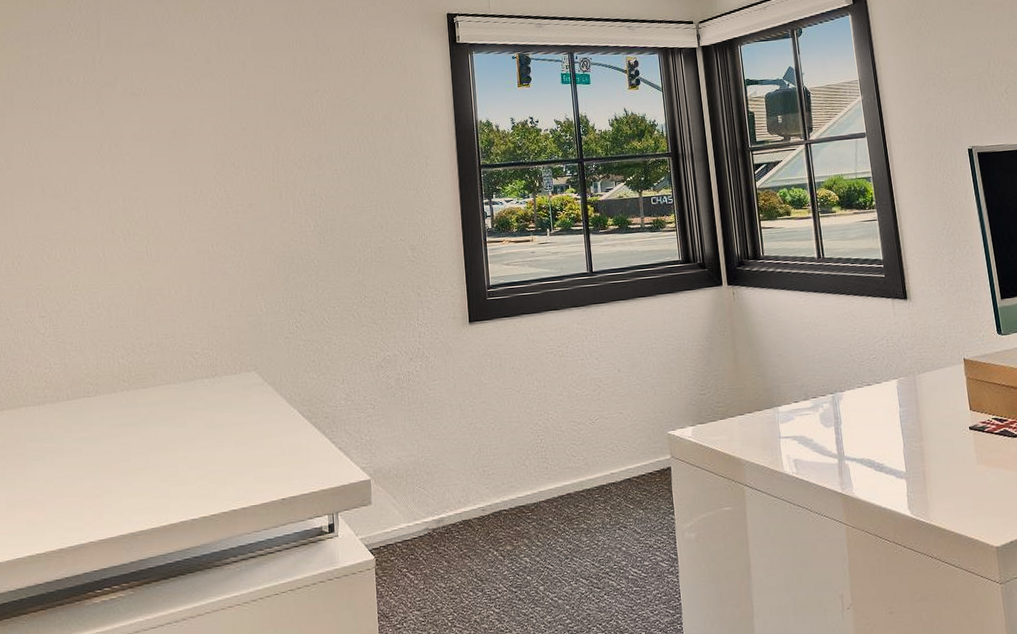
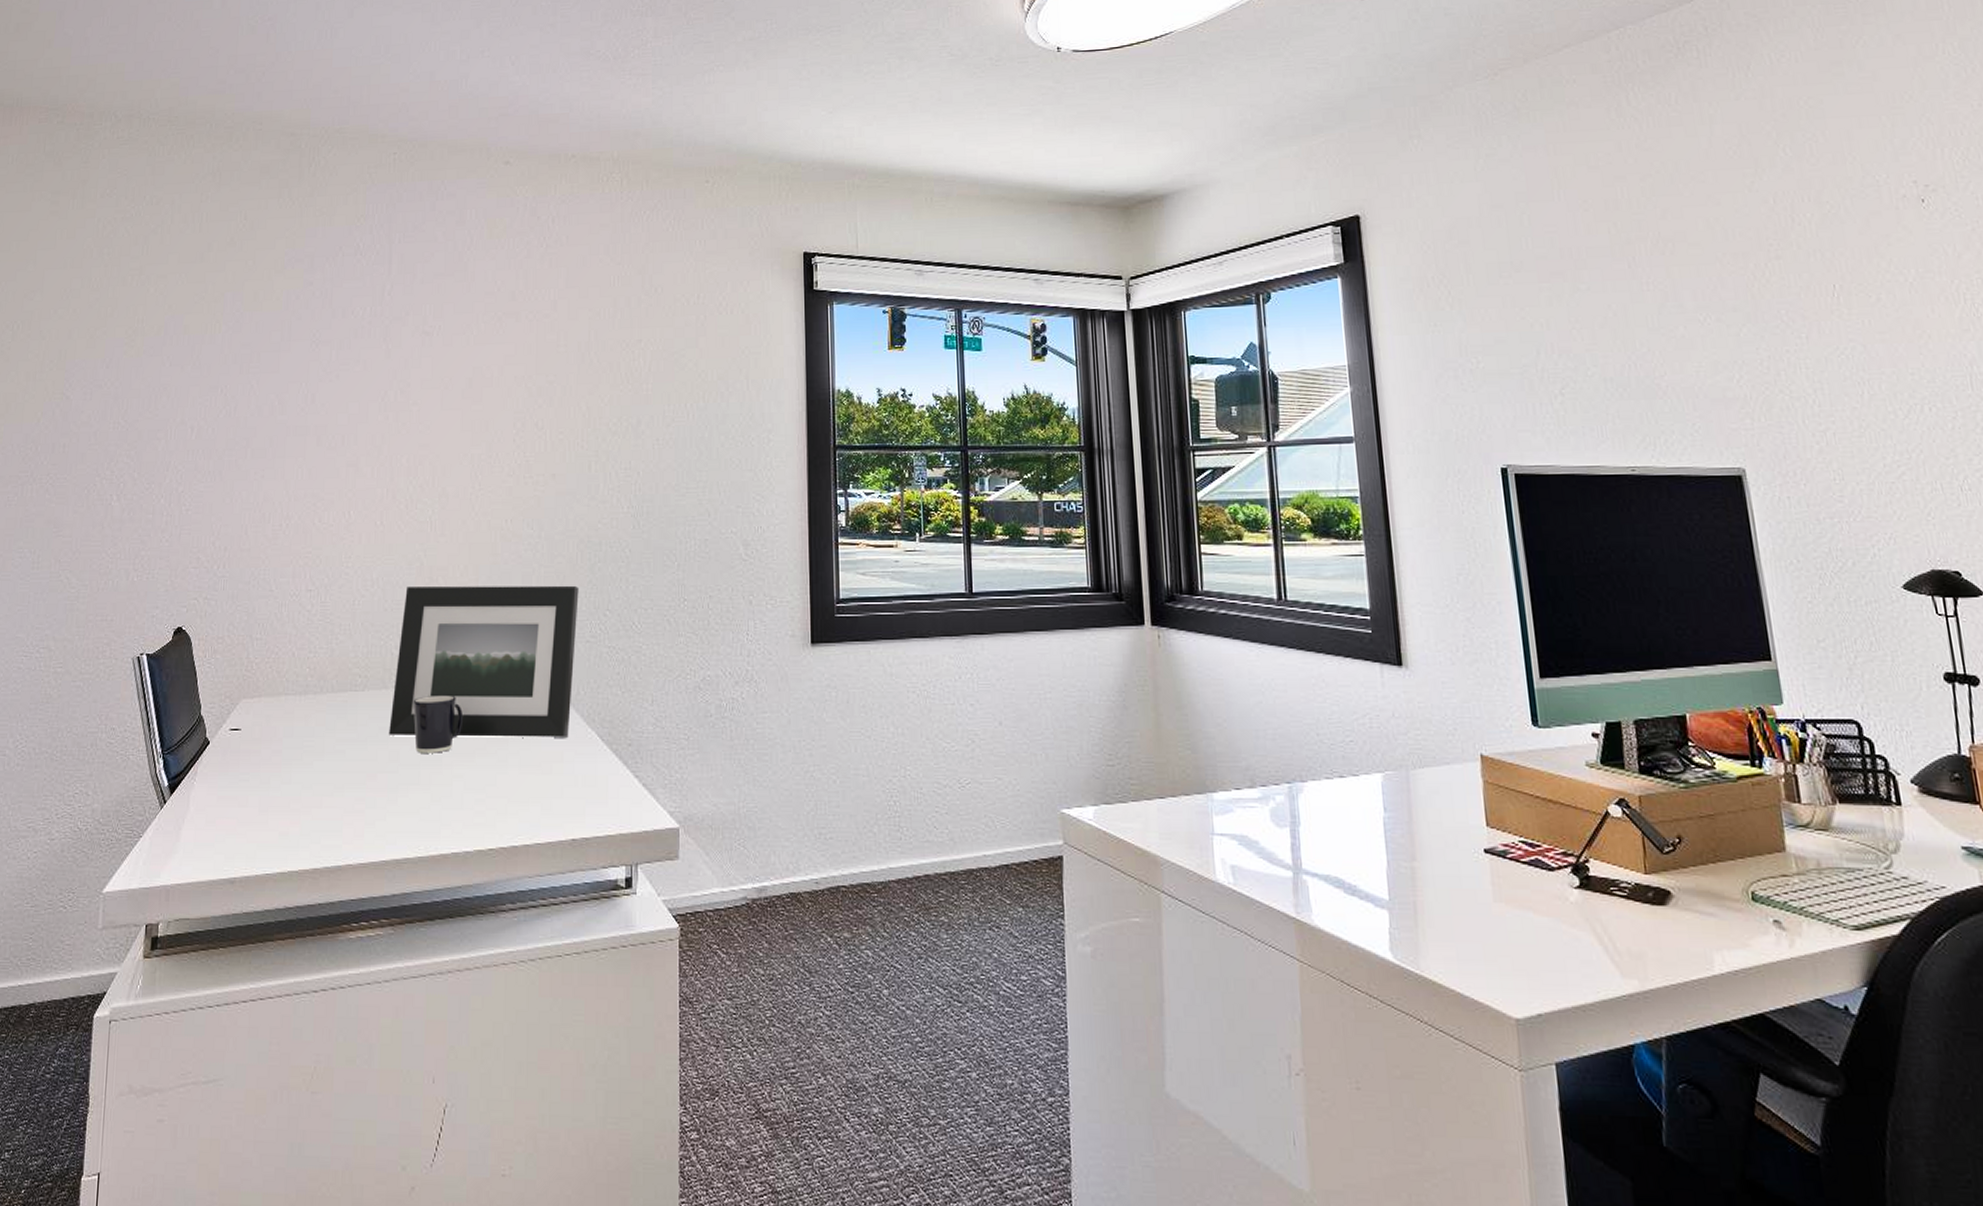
picture frame: none [120,293,277,431] -> present [389,585,579,737]
mug: none [139,392,184,443] -> present [413,694,463,753]

